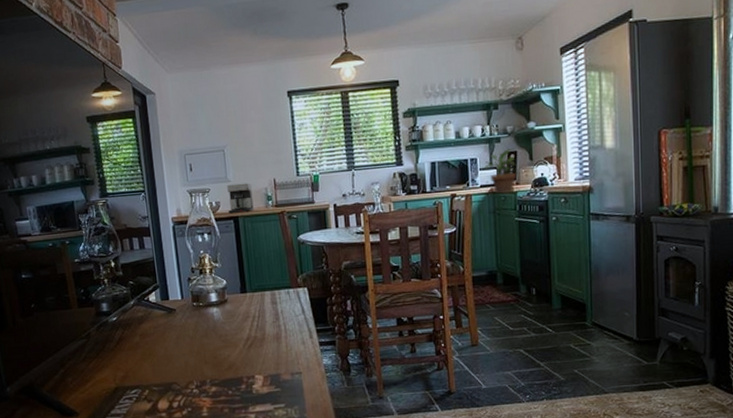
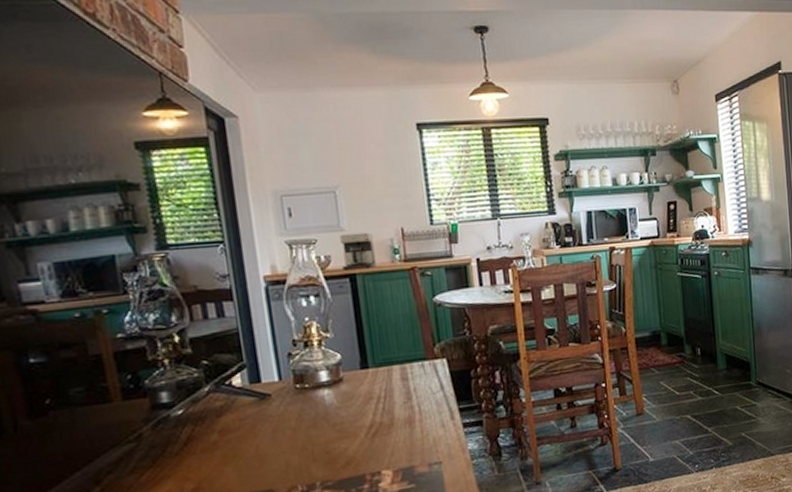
potted plant: present [484,148,516,194] -> none [644,198,677,247]

